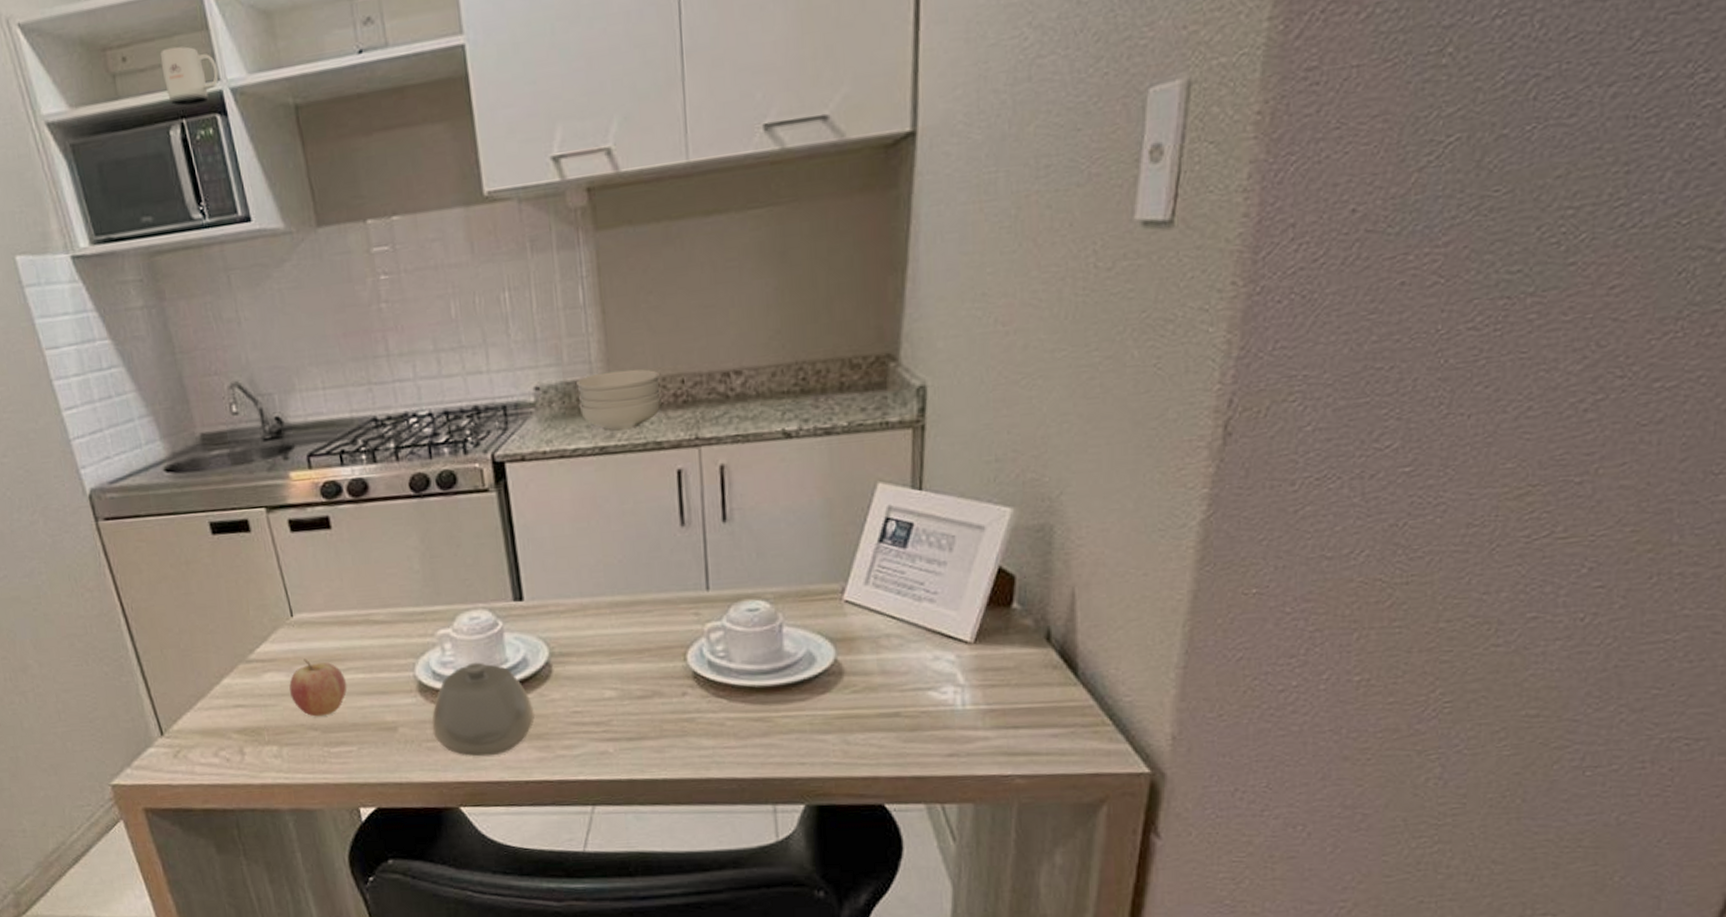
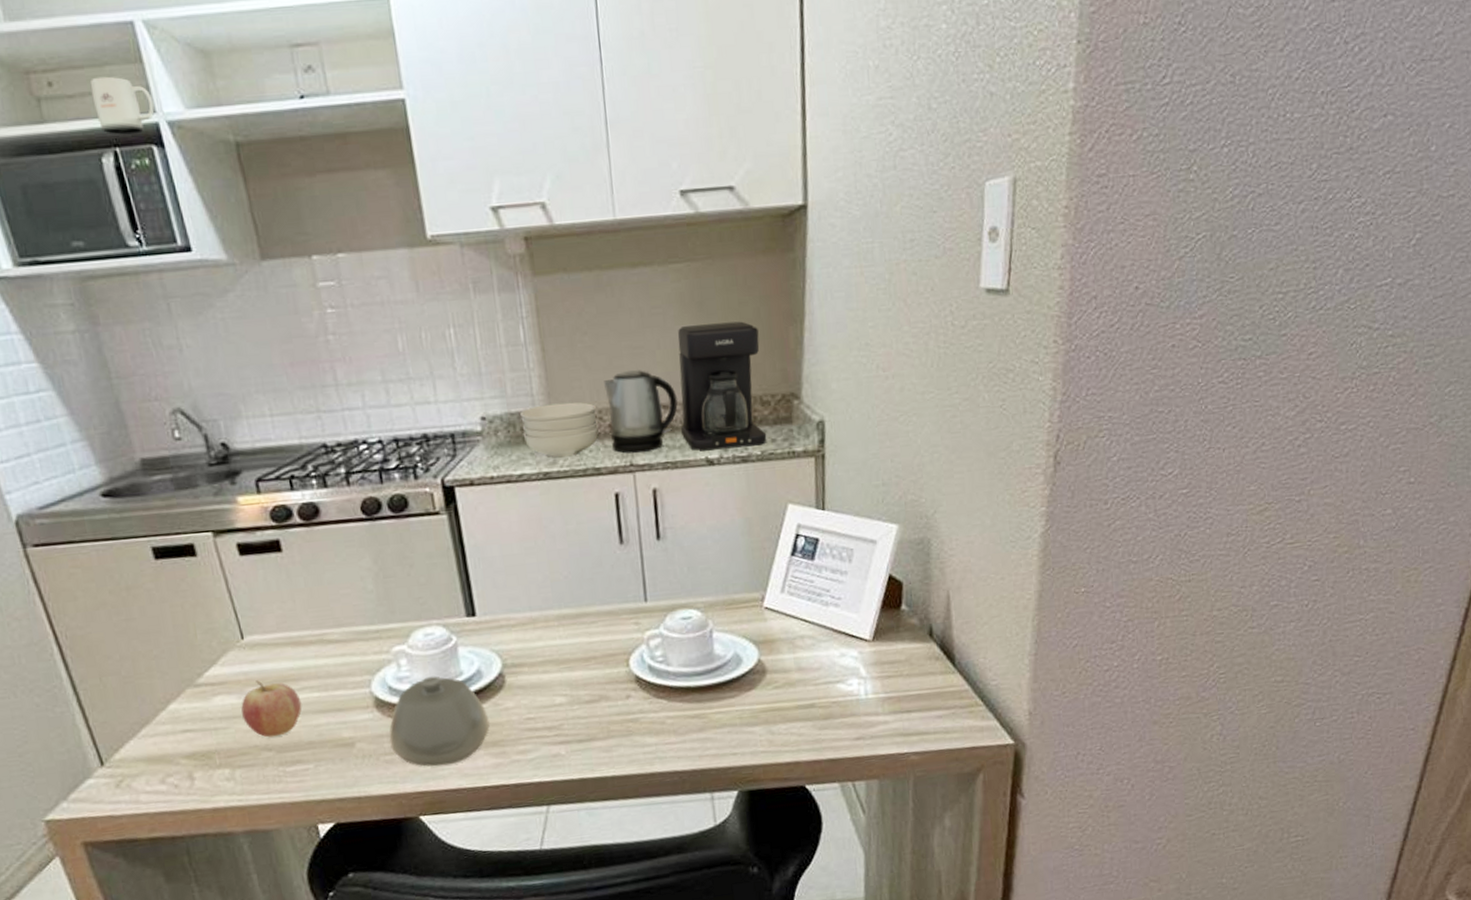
kettle: none [669,331,752,425] -> present [604,370,678,453]
coffee maker: none [755,272,856,422] -> present [678,321,767,450]

